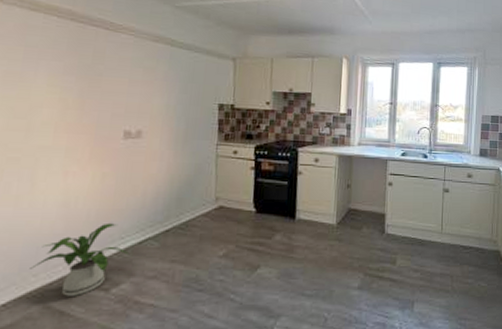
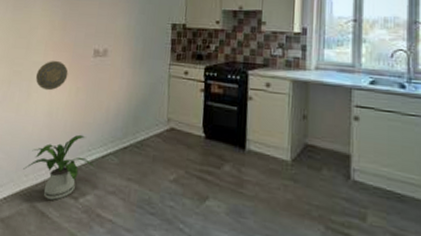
decorative plate: none [42,143,90,178] -> present [35,60,68,91]

